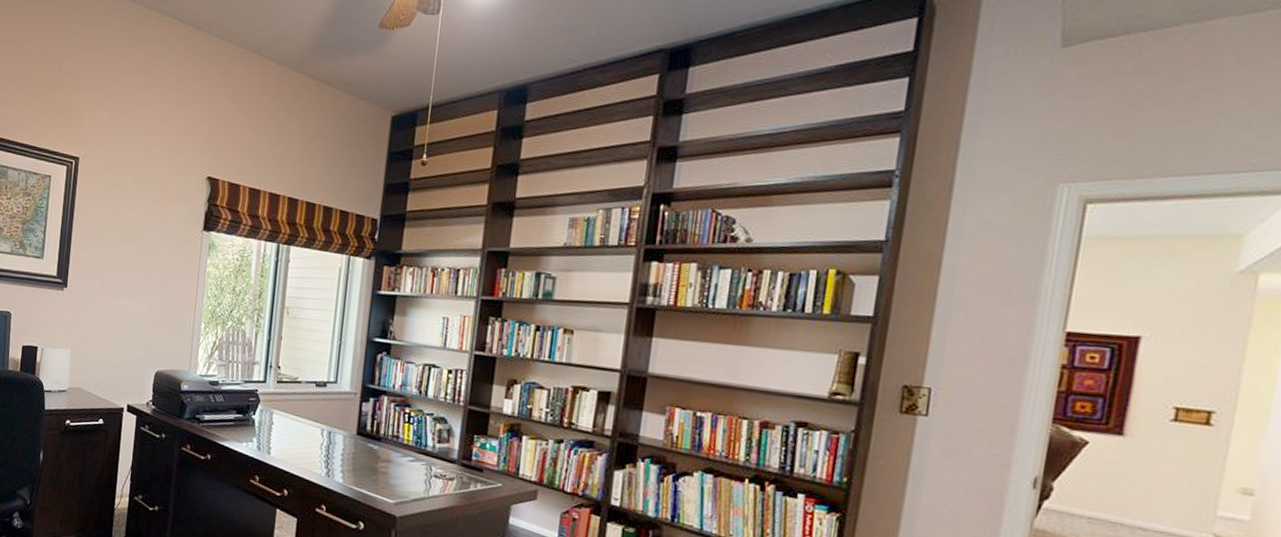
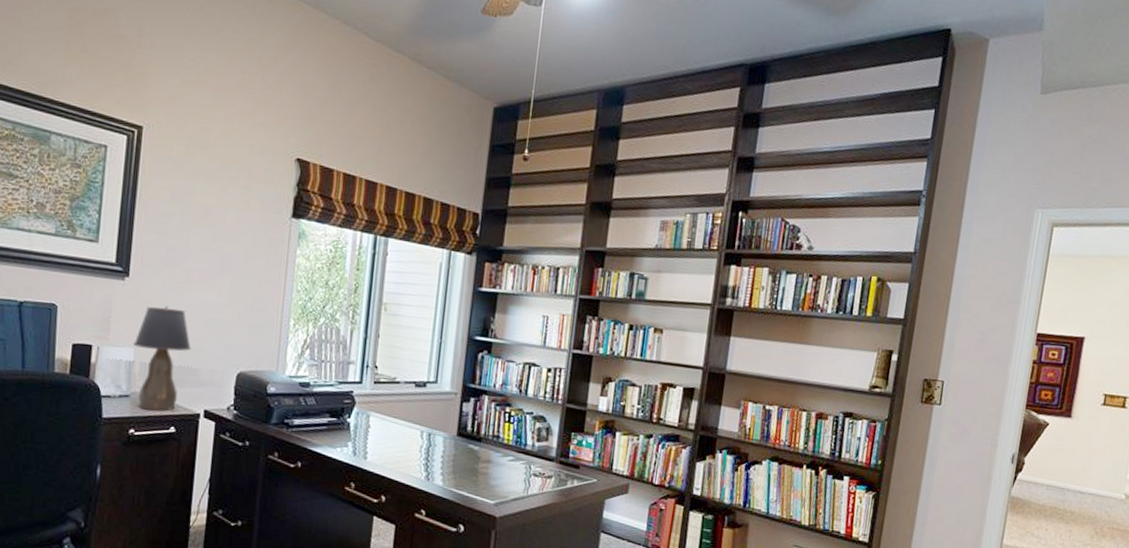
table lamp: none [70,312,117,407] -> present [133,306,191,413]

